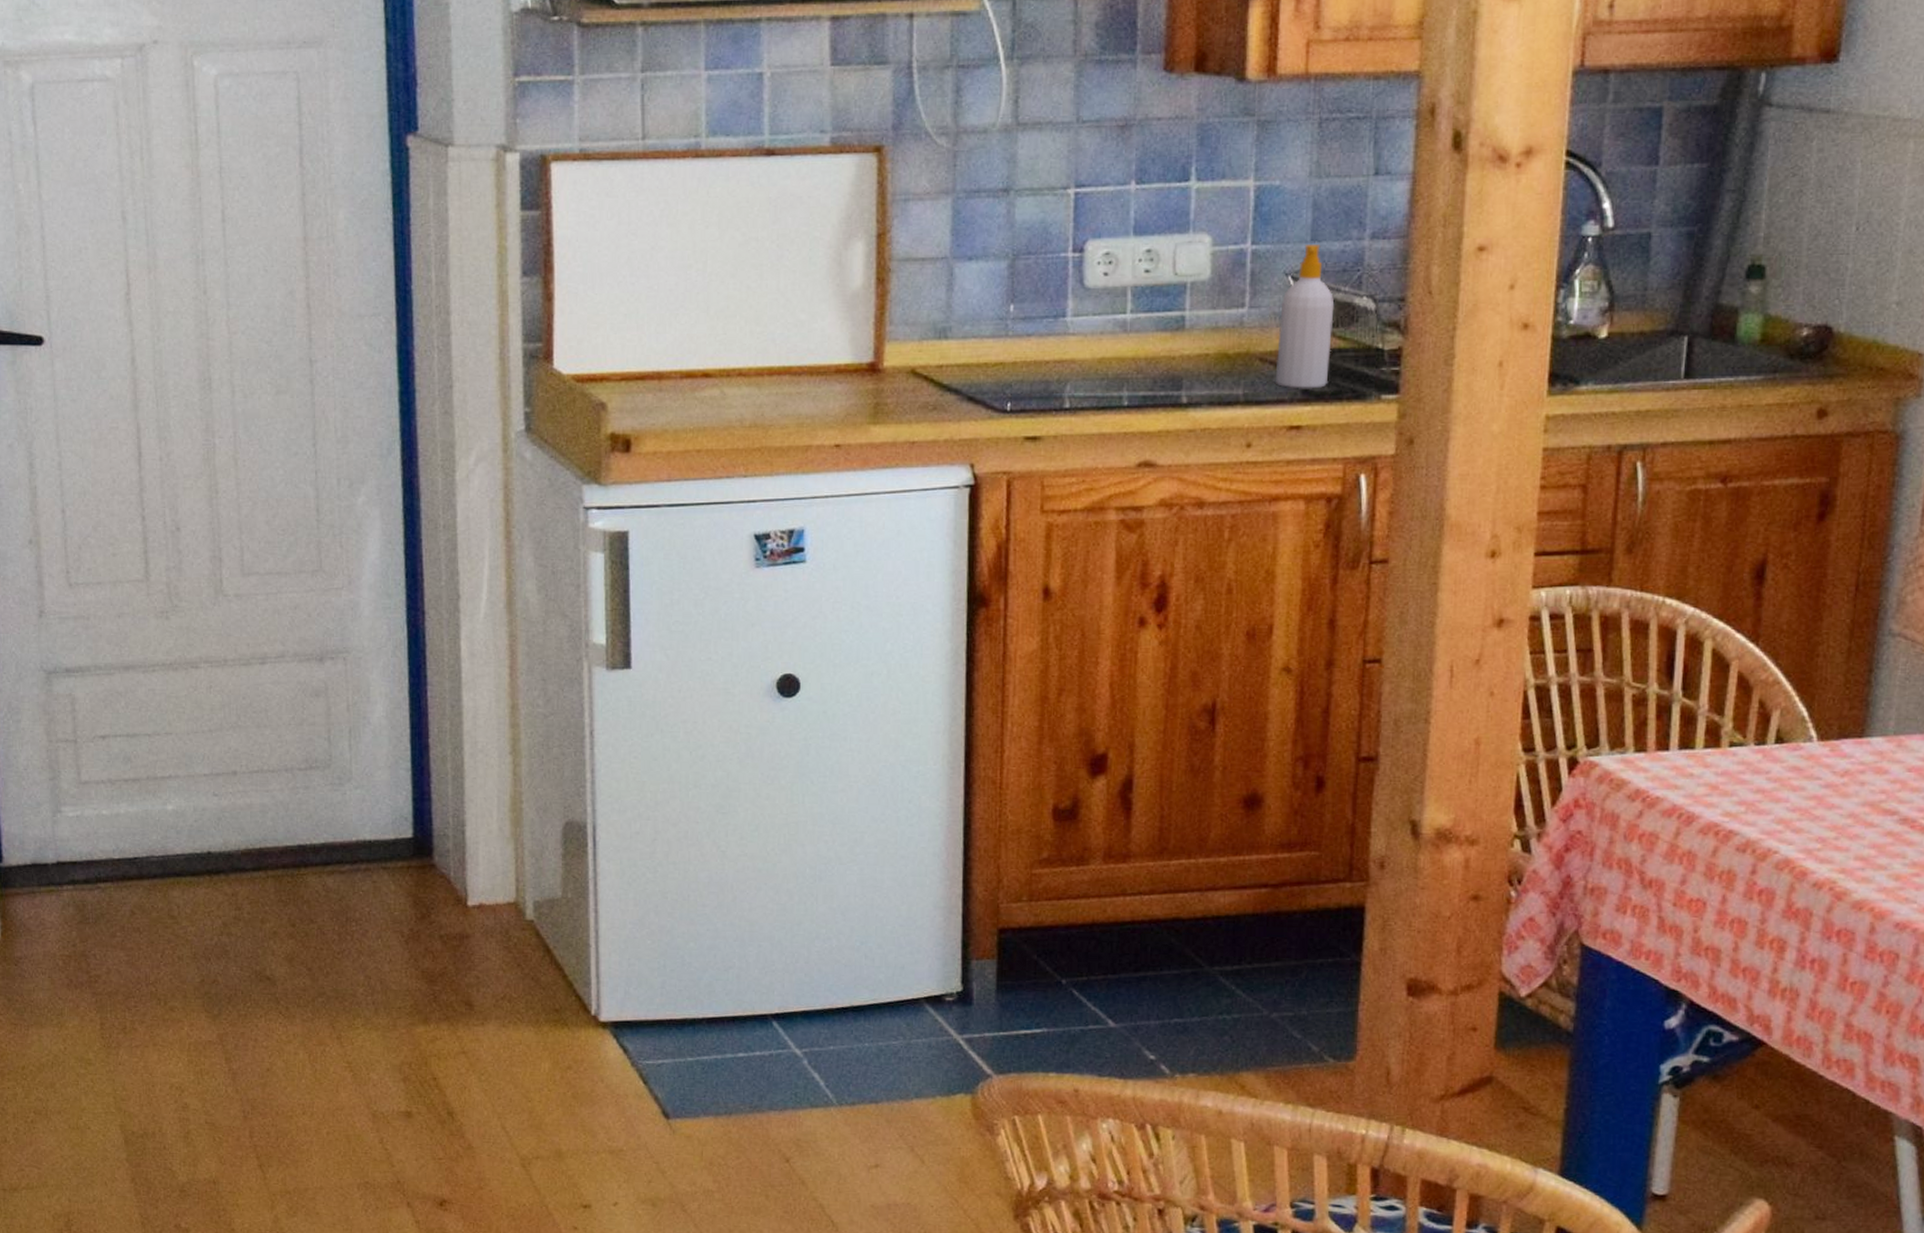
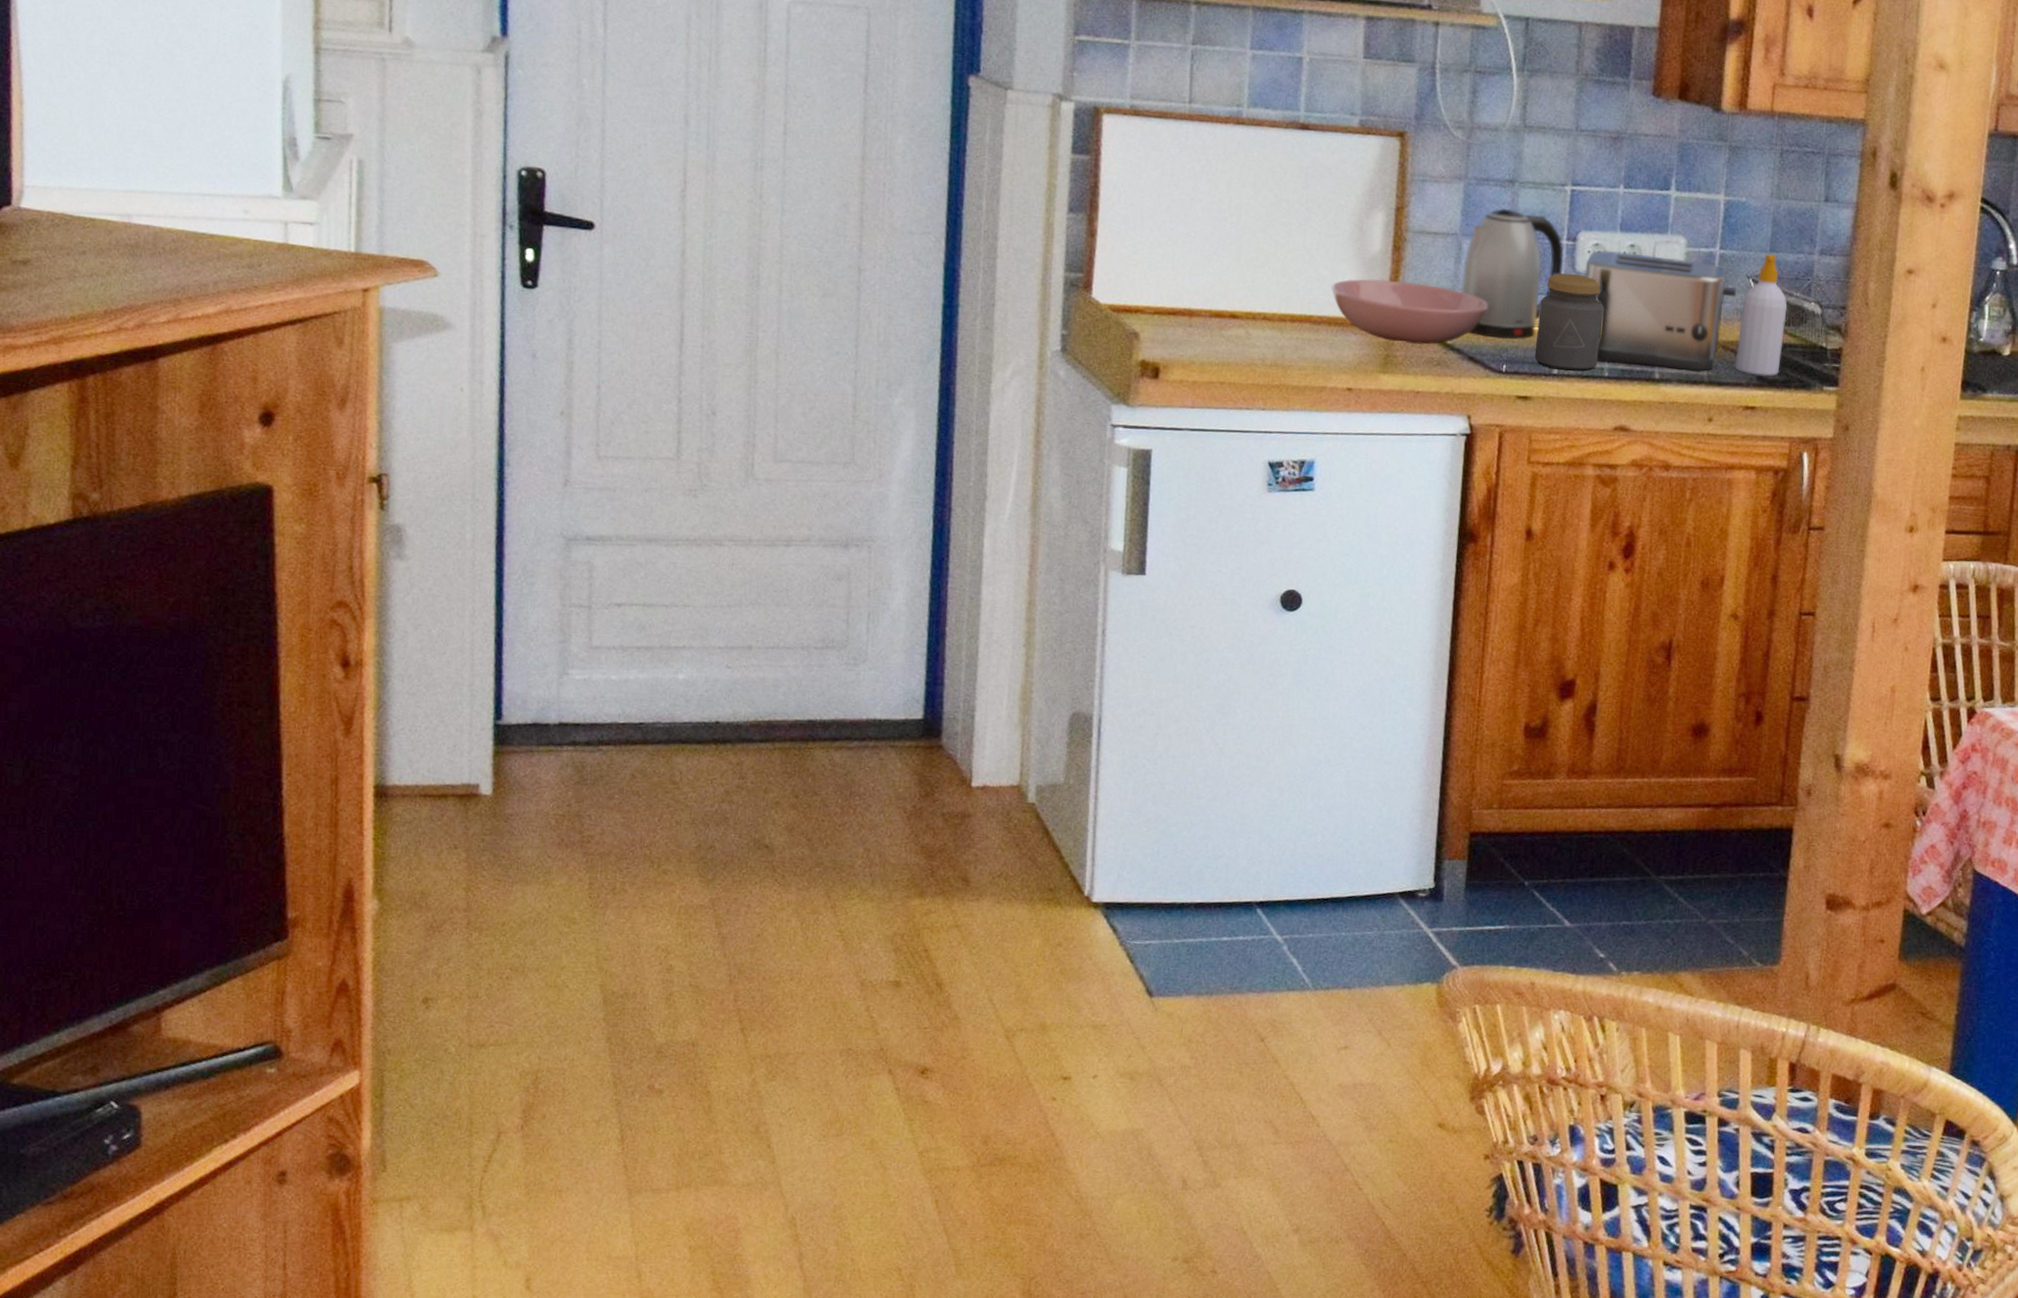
ceramic bowl: none [810,317,988,389] -> present [1331,279,1489,345]
kettle: none [954,222,1070,373] -> present [1460,208,1564,339]
jar: none [1042,290,1119,403] -> present [1534,273,1604,372]
toaster: none [1095,258,1273,392] -> present [1584,250,1736,373]

